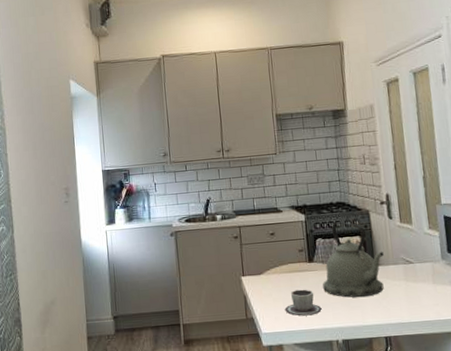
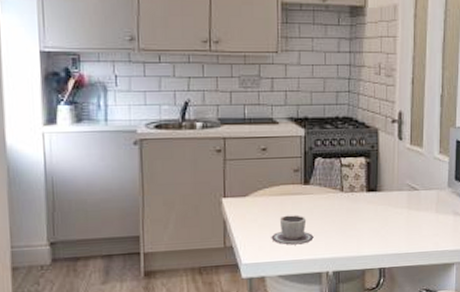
kettle: present [323,221,384,298] -> none [318,140,388,226]

